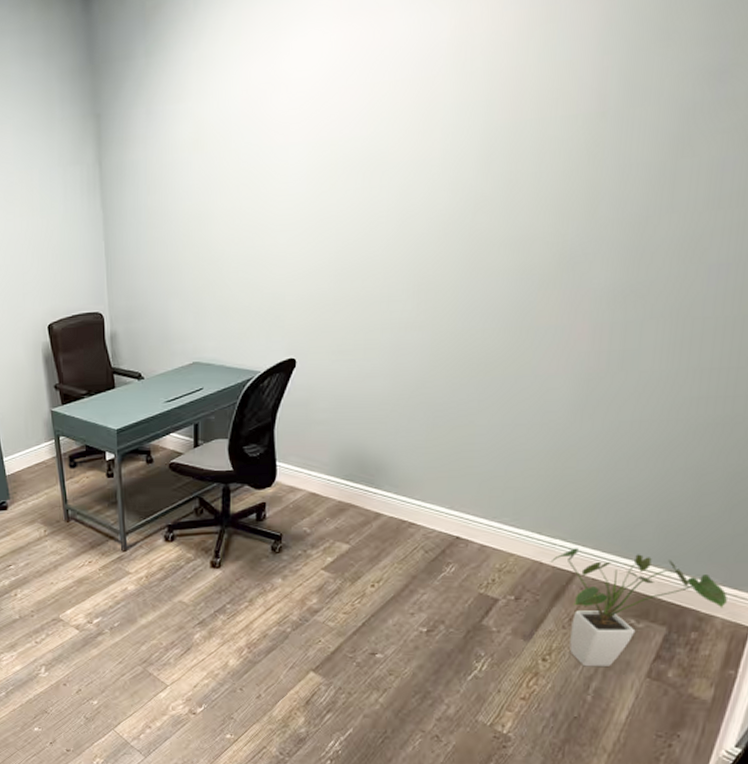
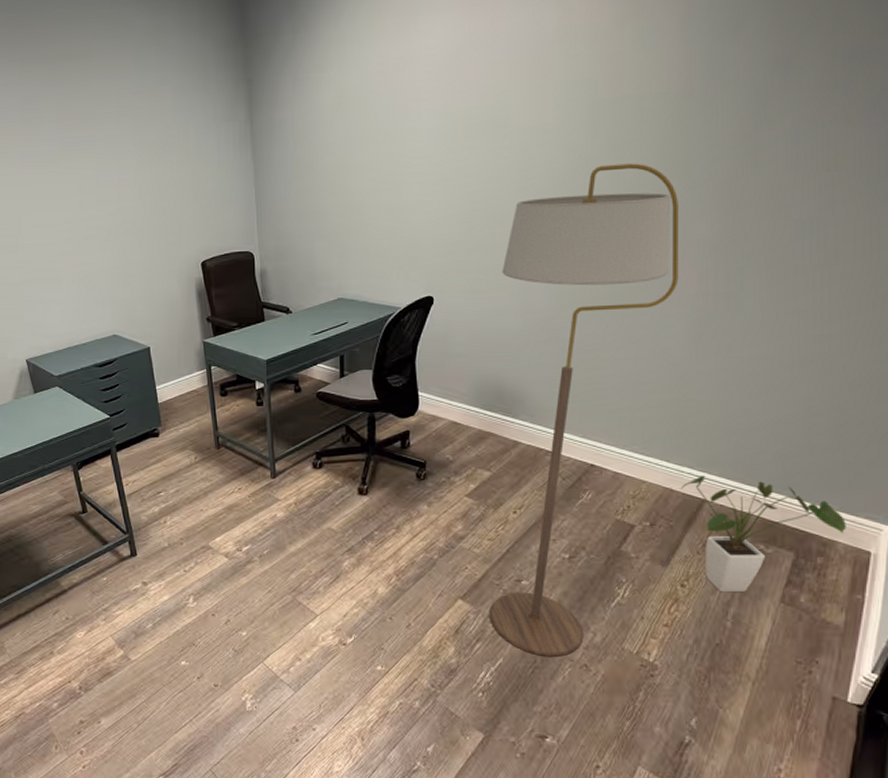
floor lamp: none [342,201,577,728] -> present [490,163,679,657]

